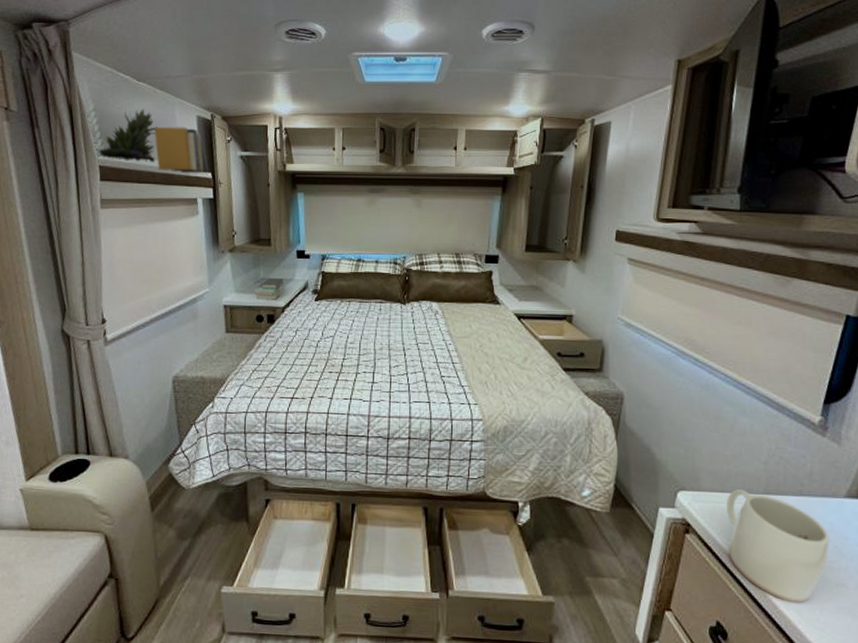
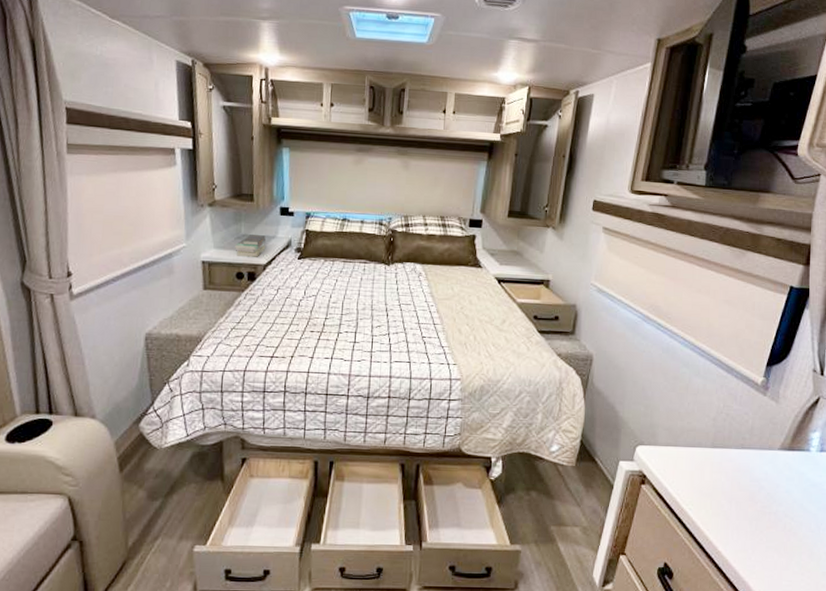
succulent plant: present [99,108,158,163] -> none [65,48,133,108]
books: present [154,127,209,173] -> none [128,69,189,122]
mug: present [727,488,830,603] -> none [678,442,764,544]

